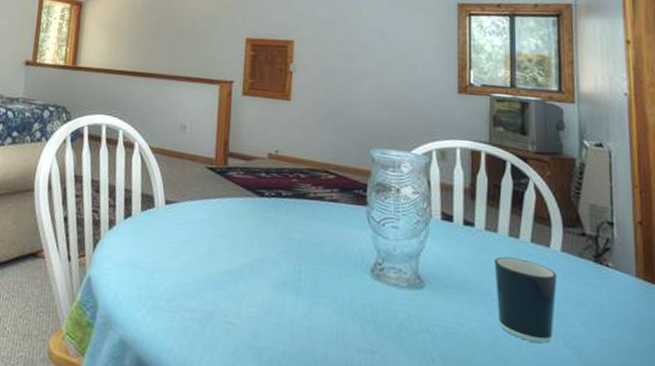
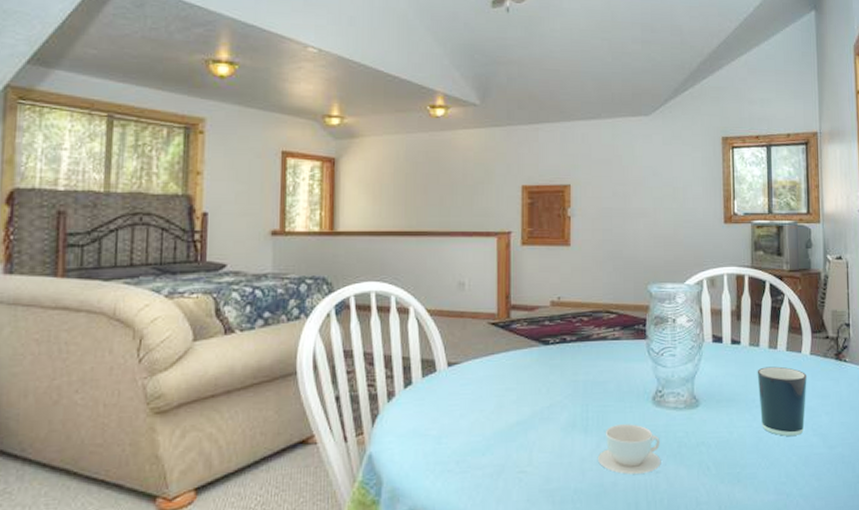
teacup: none [308,291,378,351] -> present [597,424,661,475]

